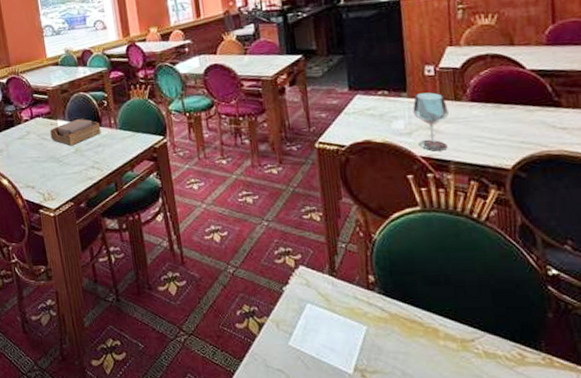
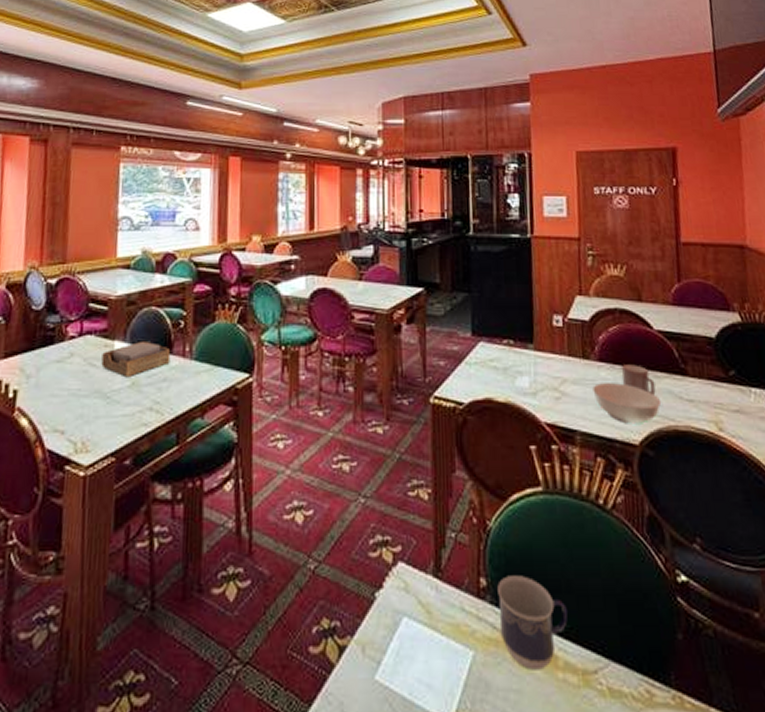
cup: none [384,273,447,339] -> present [497,575,569,671]
wine glass: present [412,92,449,151] -> none [539,346,576,418]
bowl: none [465,118,534,152] -> present [592,383,662,424]
mug: none [493,101,528,126] -> present [621,364,656,395]

